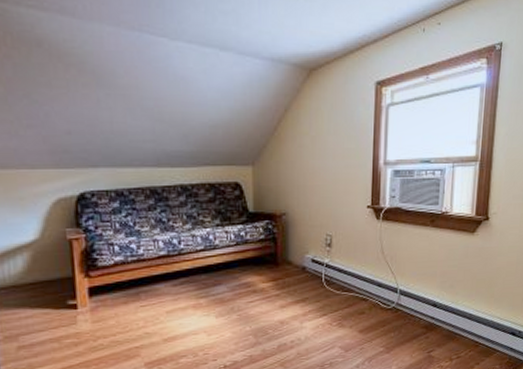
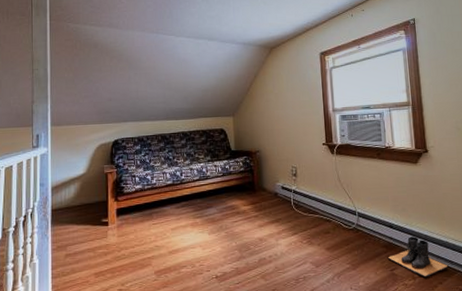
boots: none [426,316,489,359] -> present [387,236,449,277]

